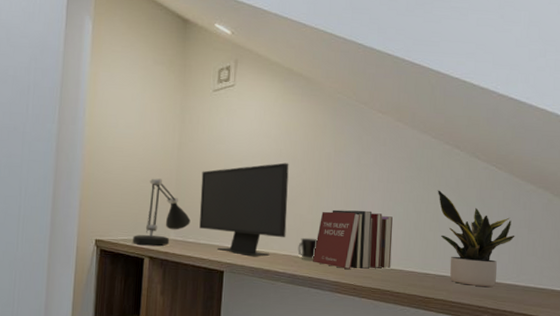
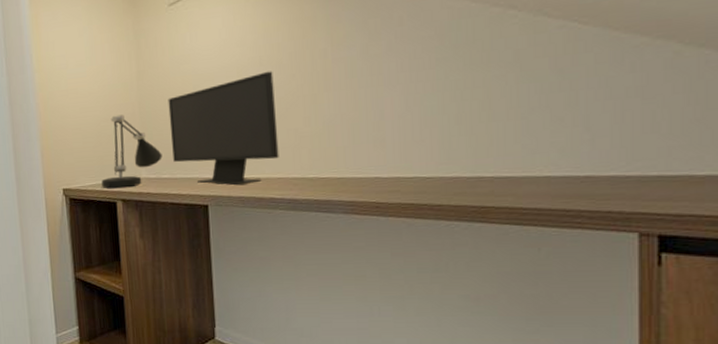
mug: present [298,237,318,260] -> none [296,153,321,180]
books: present [312,209,393,270] -> none [316,110,426,185]
potted plant: present [437,190,515,287] -> none [486,68,619,185]

